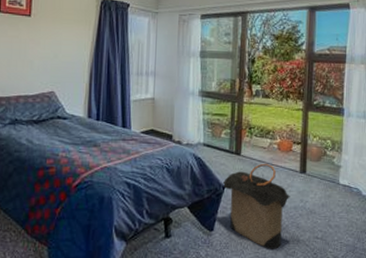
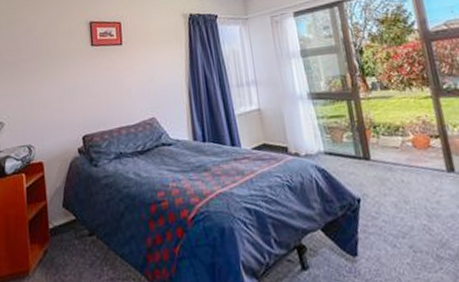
laundry hamper: present [223,163,291,249] -> none [357,165,446,273]

